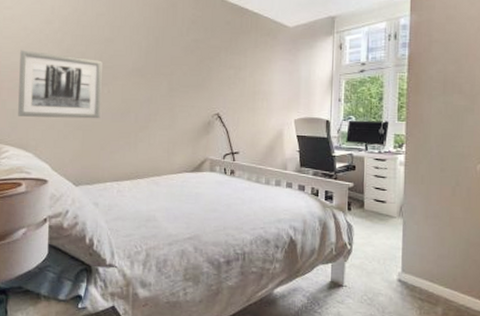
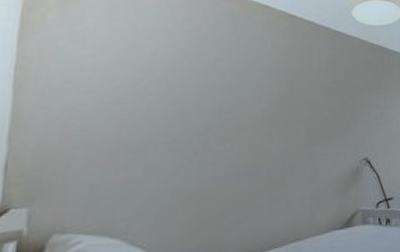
wall art: present [18,50,102,119] -> none [99,106,223,192]

